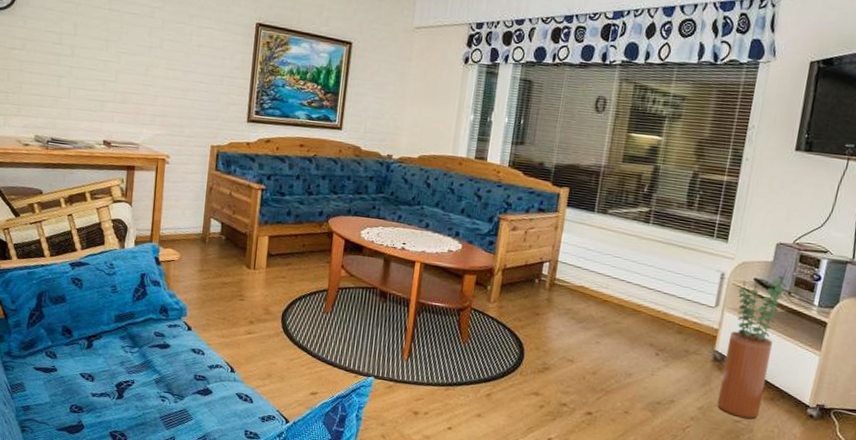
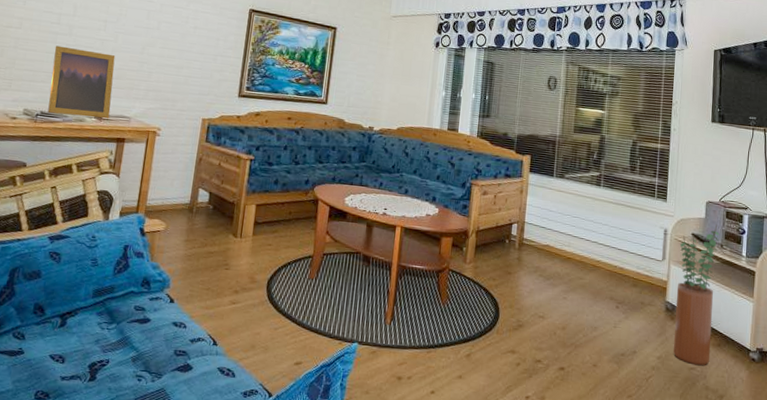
picture frame: none [57,68,120,146] -> present [47,45,116,119]

